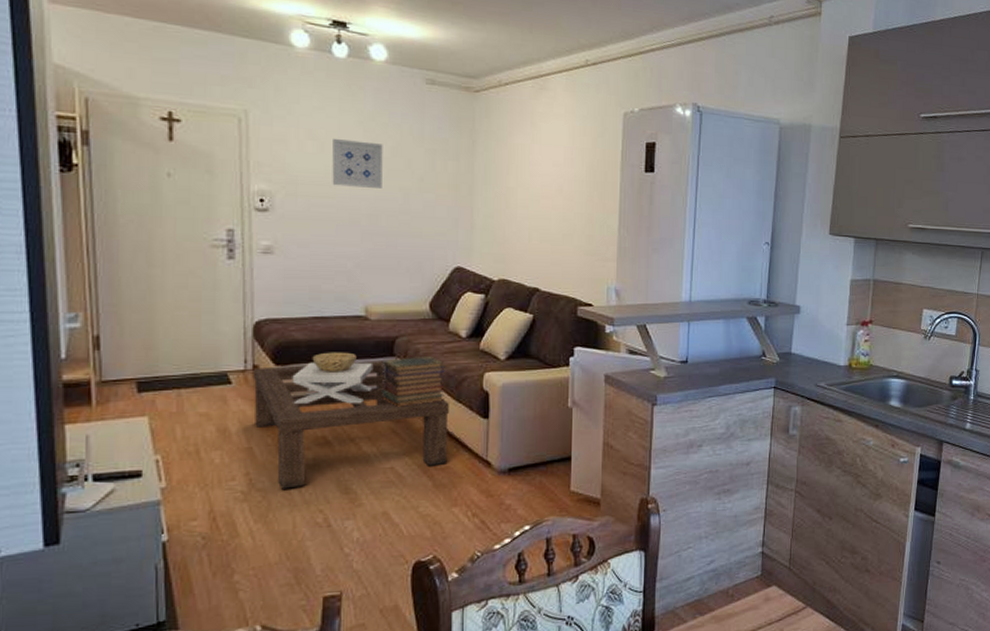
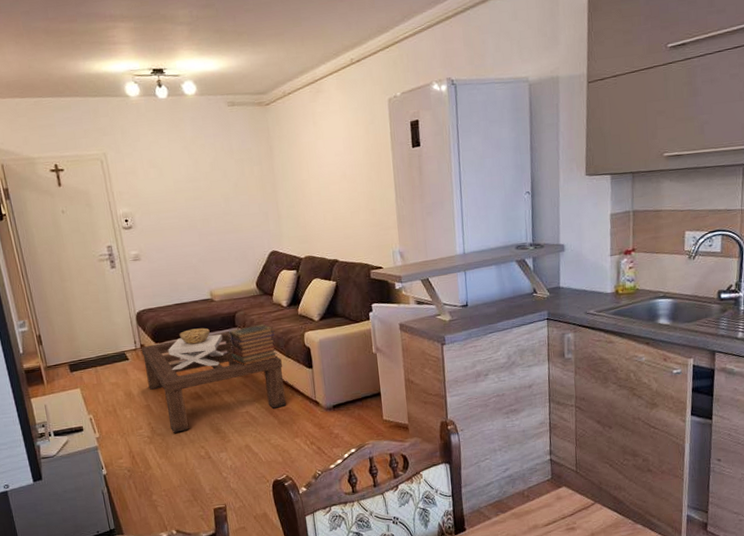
wall art: present [332,138,383,188] -> none [167,161,208,201]

